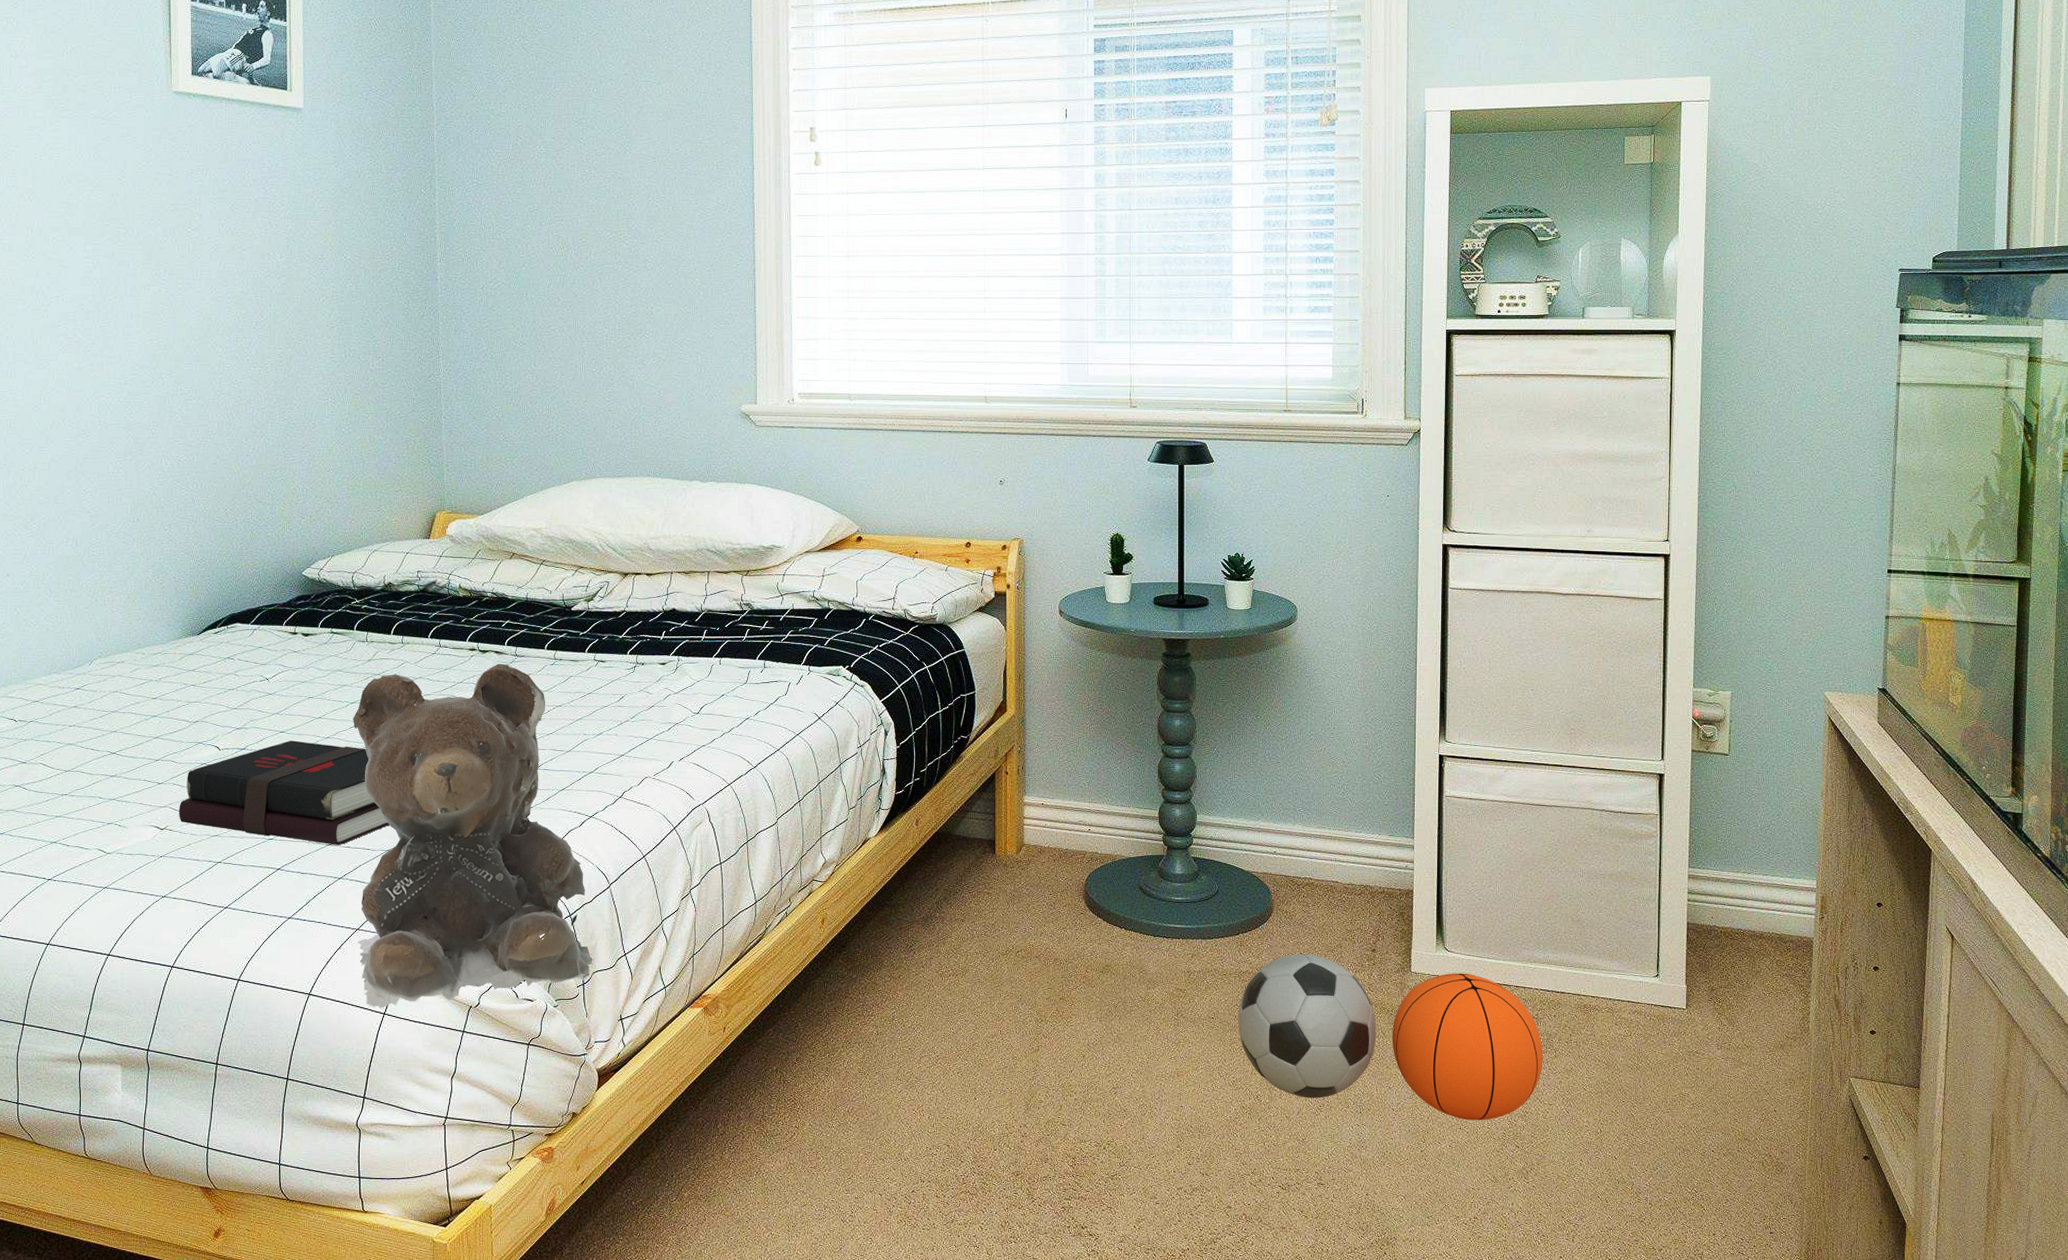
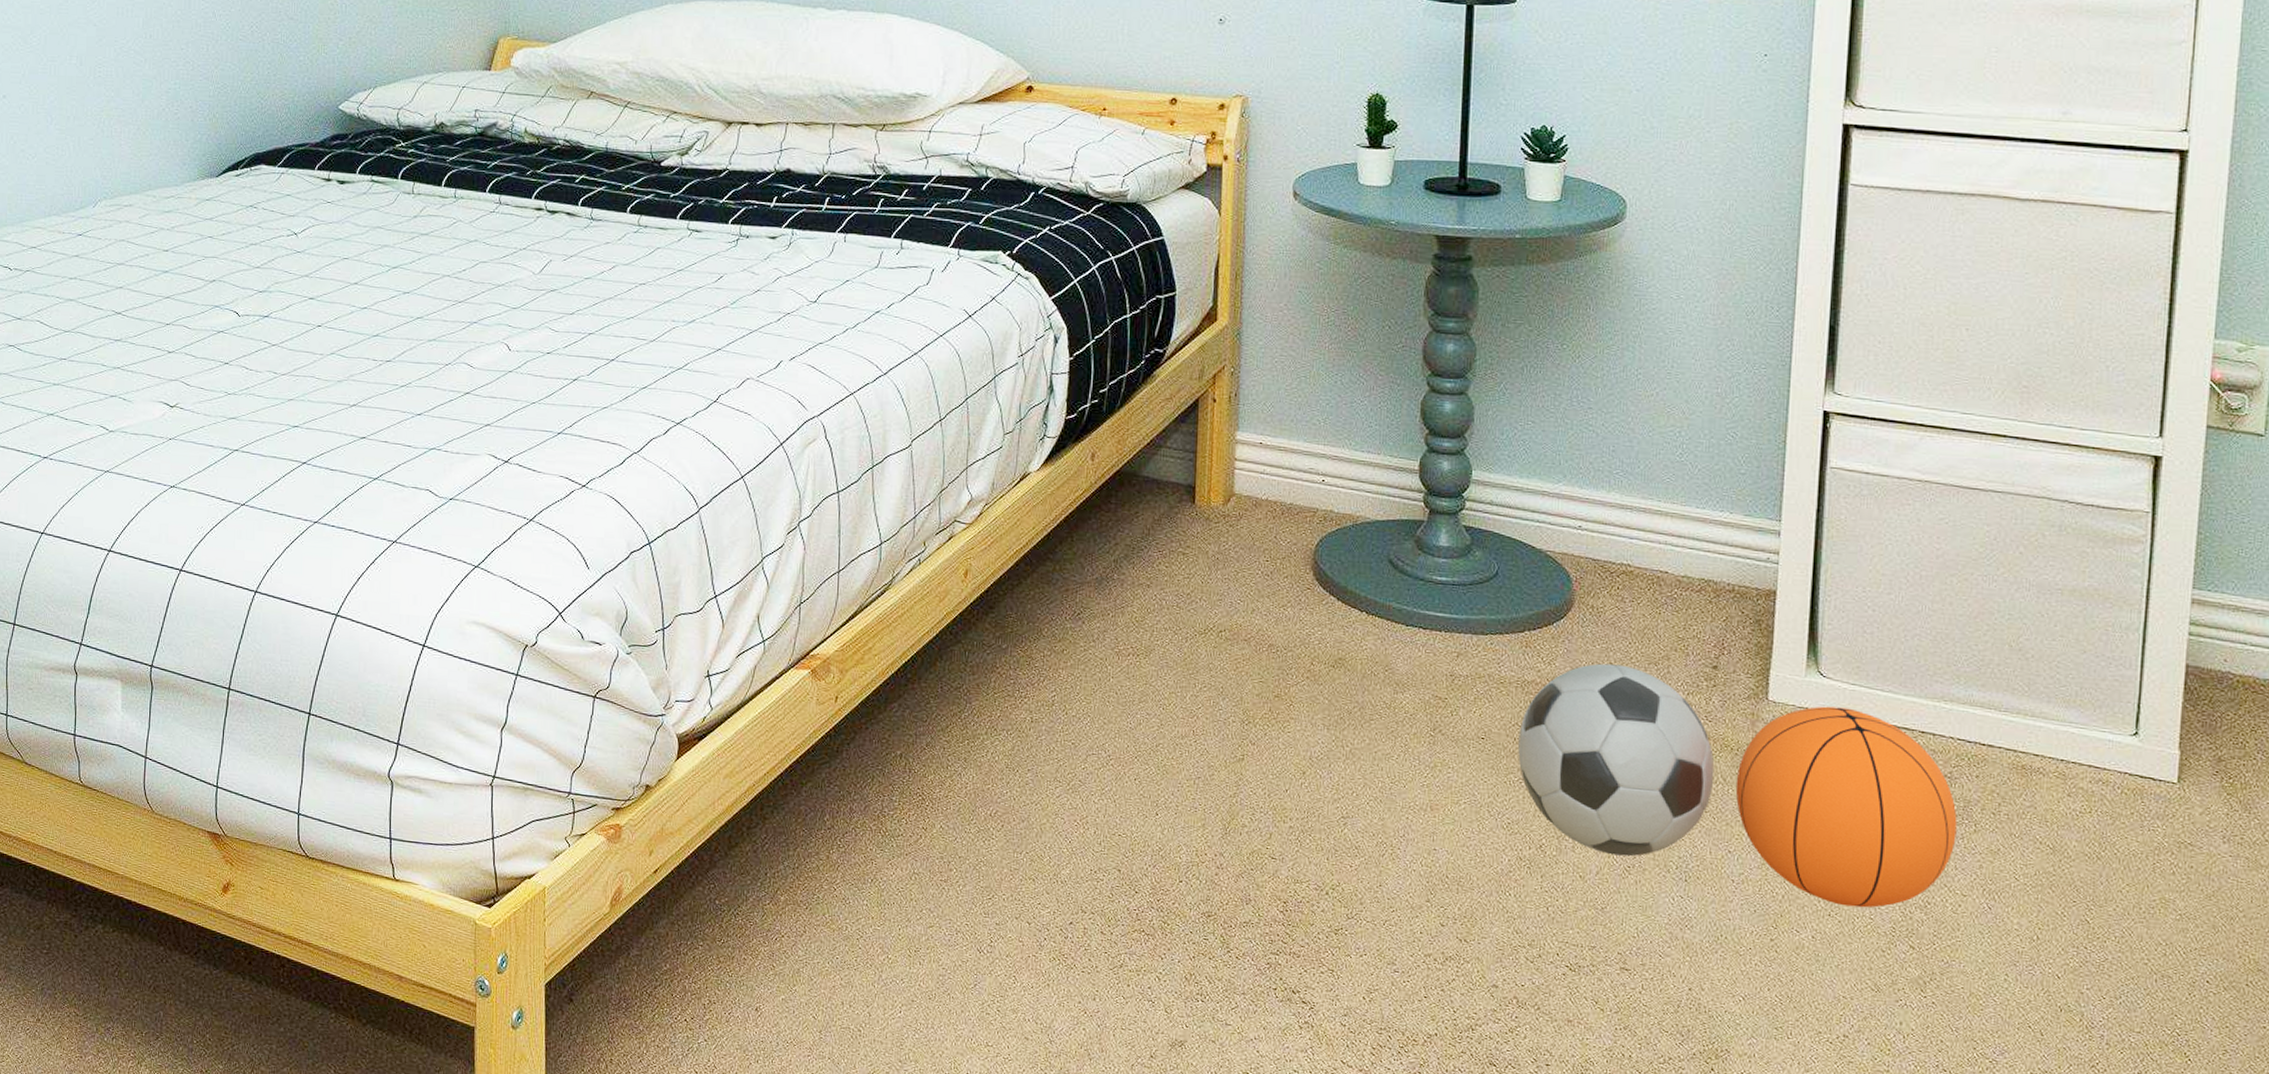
hardback book: present [179,740,390,845] -> none [191,309,435,439]
teddy bear: present [353,664,593,1008] -> none [394,228,676,639]

